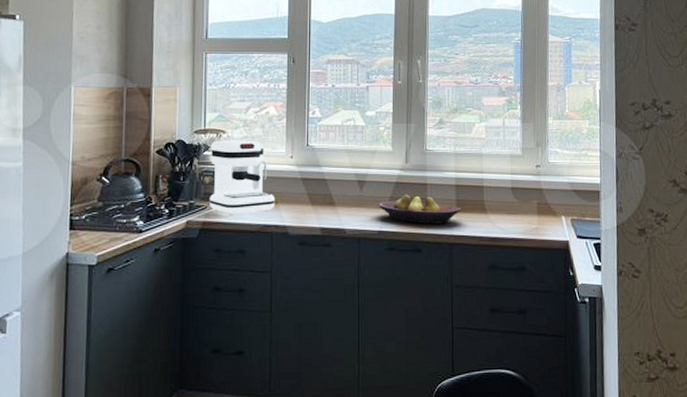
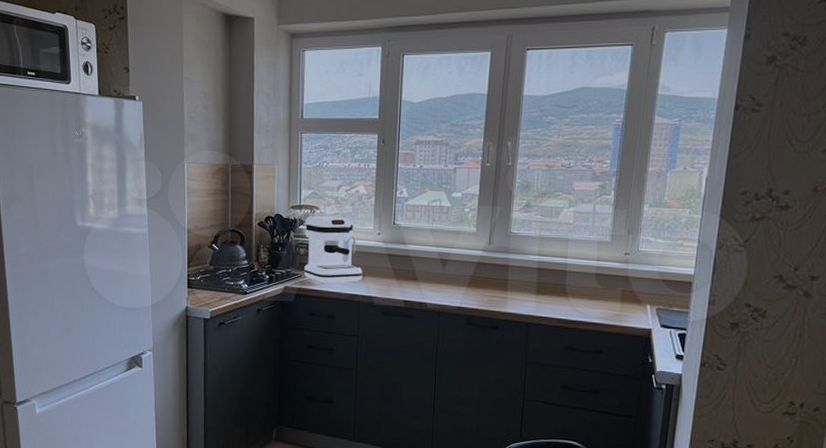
fruit bowl: present [379,194,461,224] -> none [460,274,541,305]

